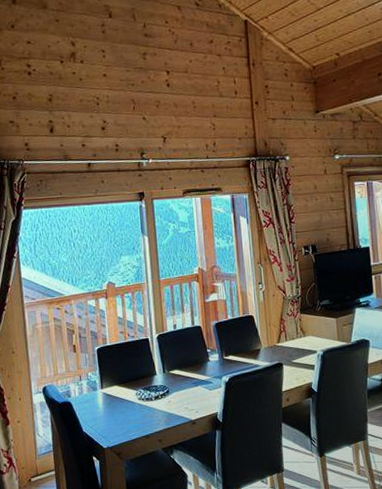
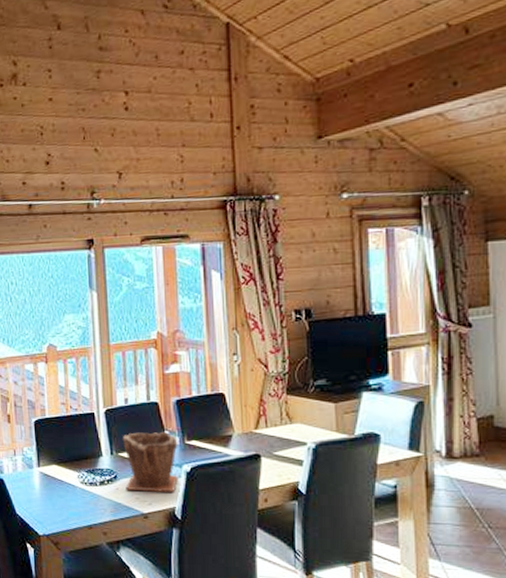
plant pot: none [172,350,219,402] -> present [122,431,178,492]

